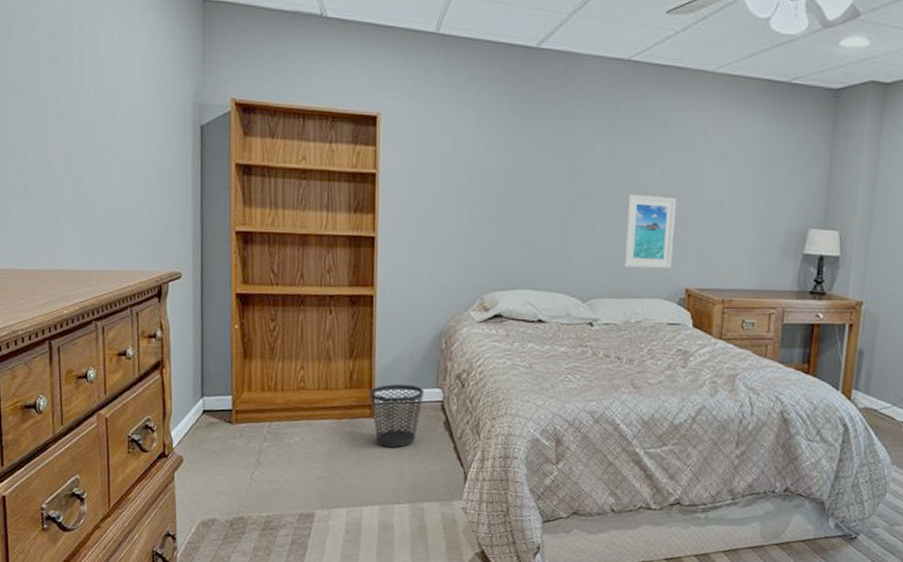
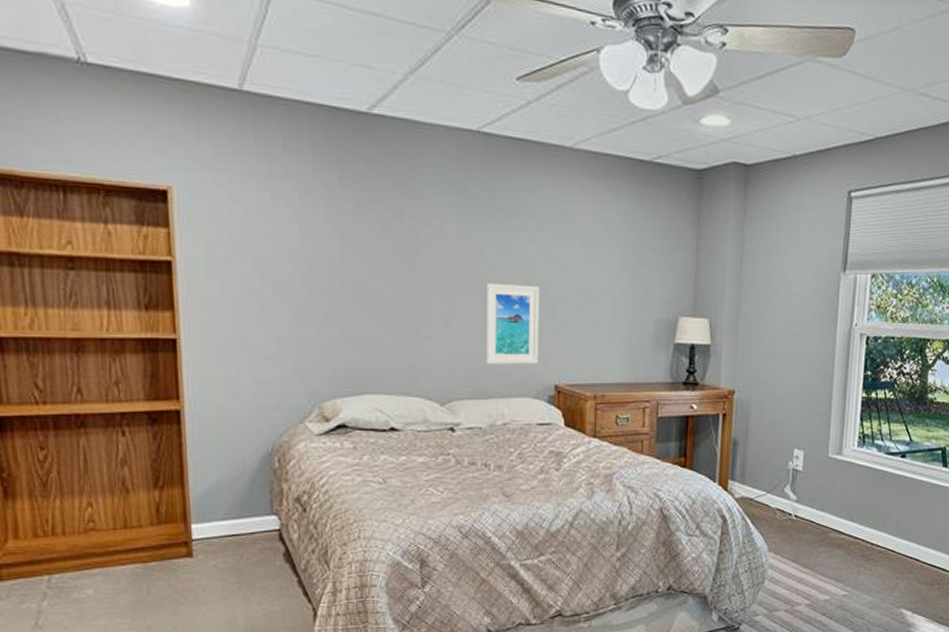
wastebasket: present [370,384,424,448] -> none [184,513,256,590]

